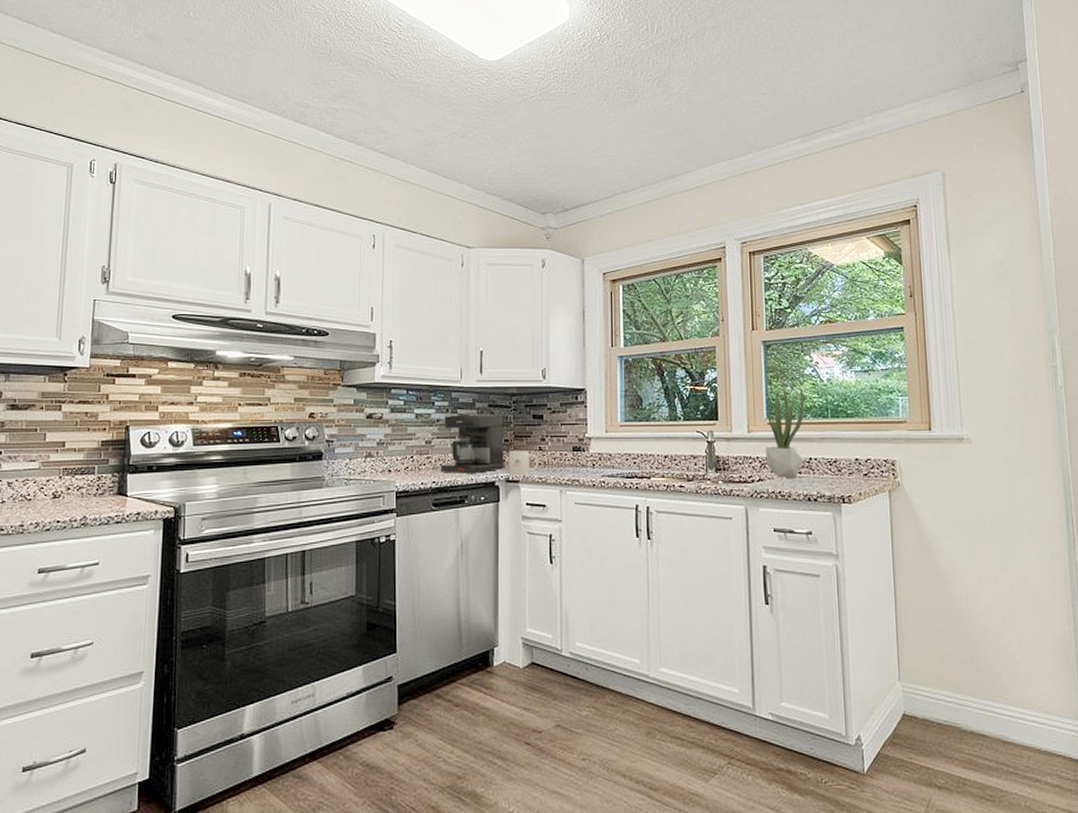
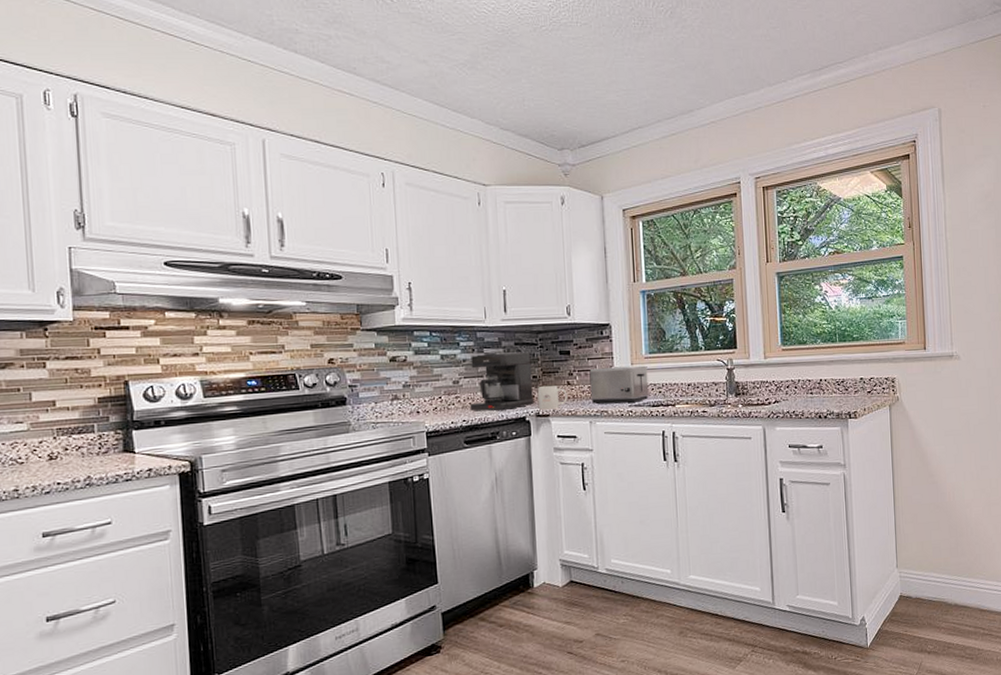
toaster: none [562,434,623,473] -> present [589,365,649,404]
potted plant: present [765,385,805,478] -> none [780,314,816,399]

